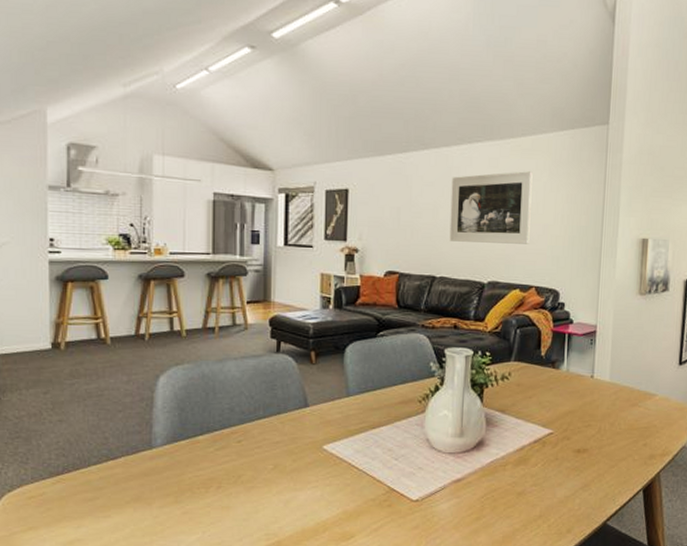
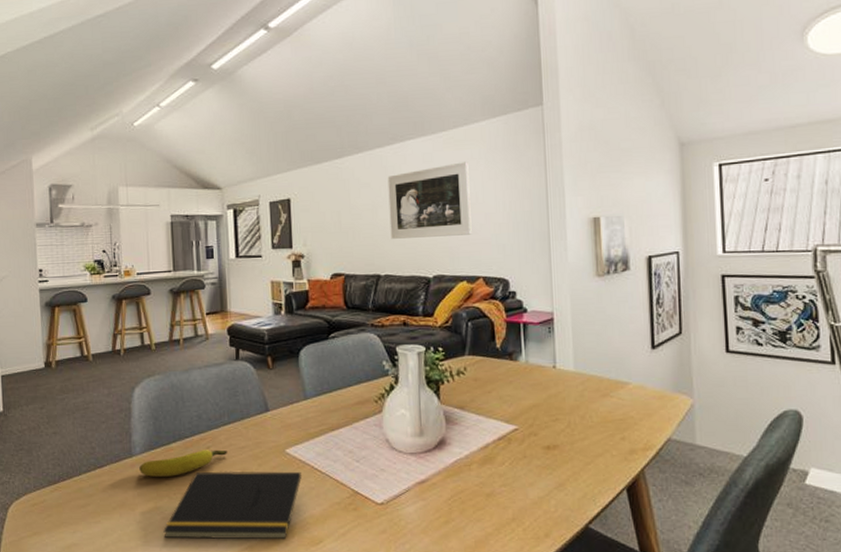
banana: none [159,444,260,470] -> present [139,449,227,477]
notepad: none [183,466,339,535] -> present [163,471,303,540]

